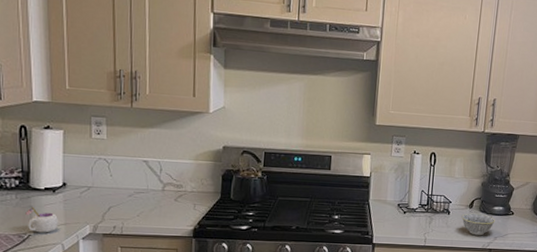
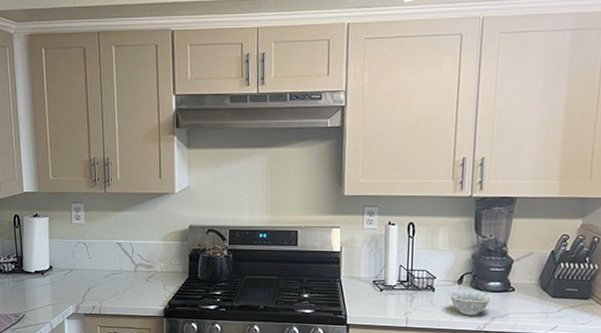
mug: present [25,207,58,233] -> none [20,289,47,313]

